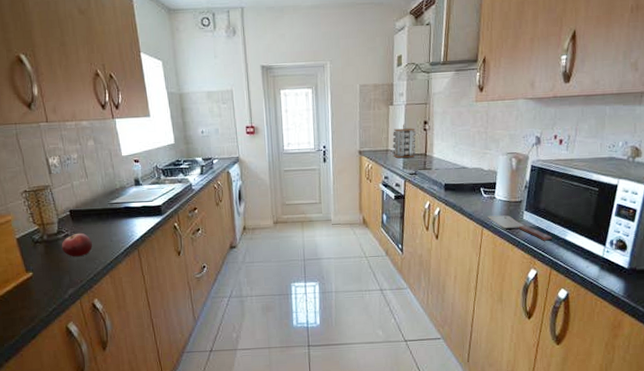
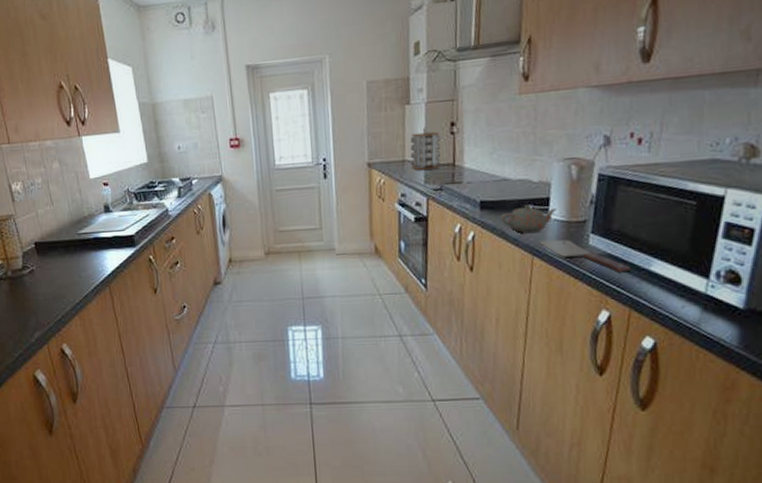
fruit: present [61,232,92,257] -> none [26,267,60,296]
teapot: none [460,188,501,210] -> present [501,205,557,234]

